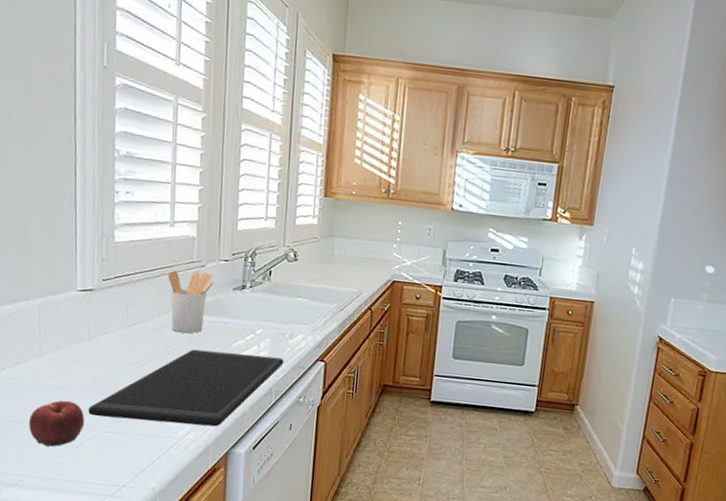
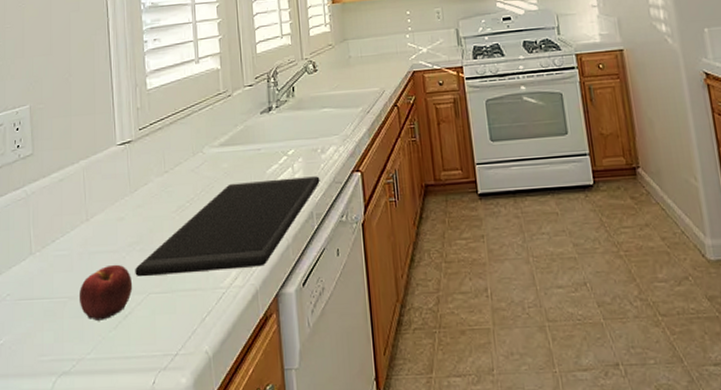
utensil holder: present [168,270,214,334] -> none [198,101,242,169]

